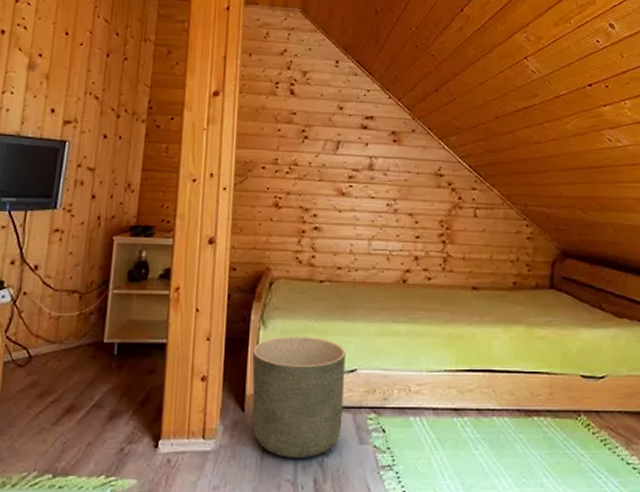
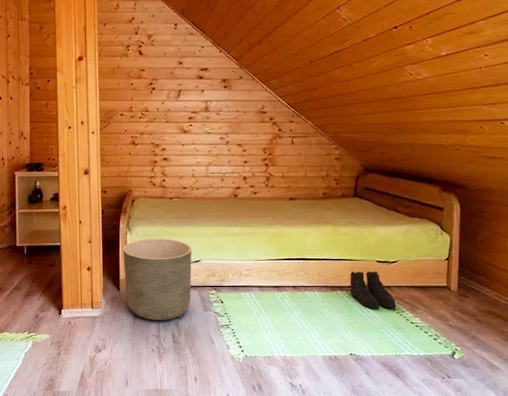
boots: none [548,389,608,442] -> present [350,271,397,308]

